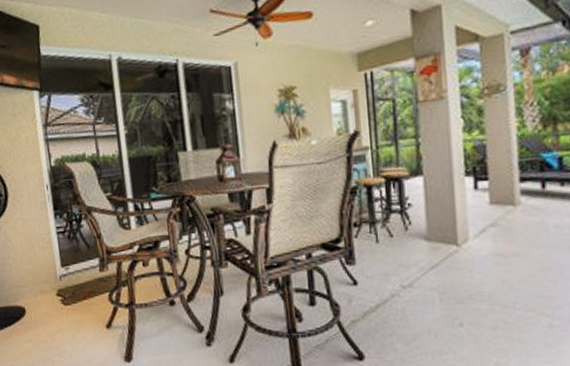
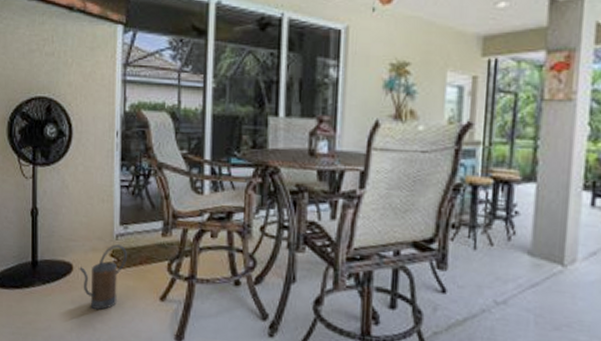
watering can: none [31,284,72,344] -> present [79,244,127,310]

